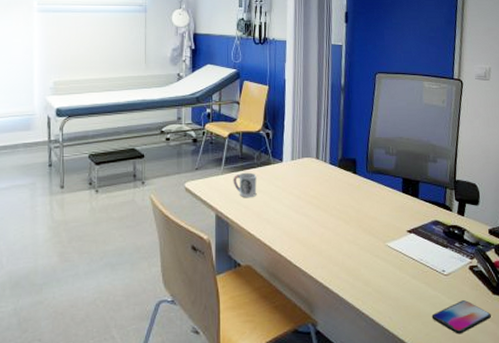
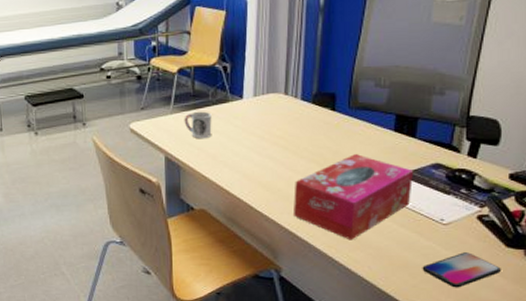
tissue box: none [325,212,420,292] -> present [292,154,414,240]

